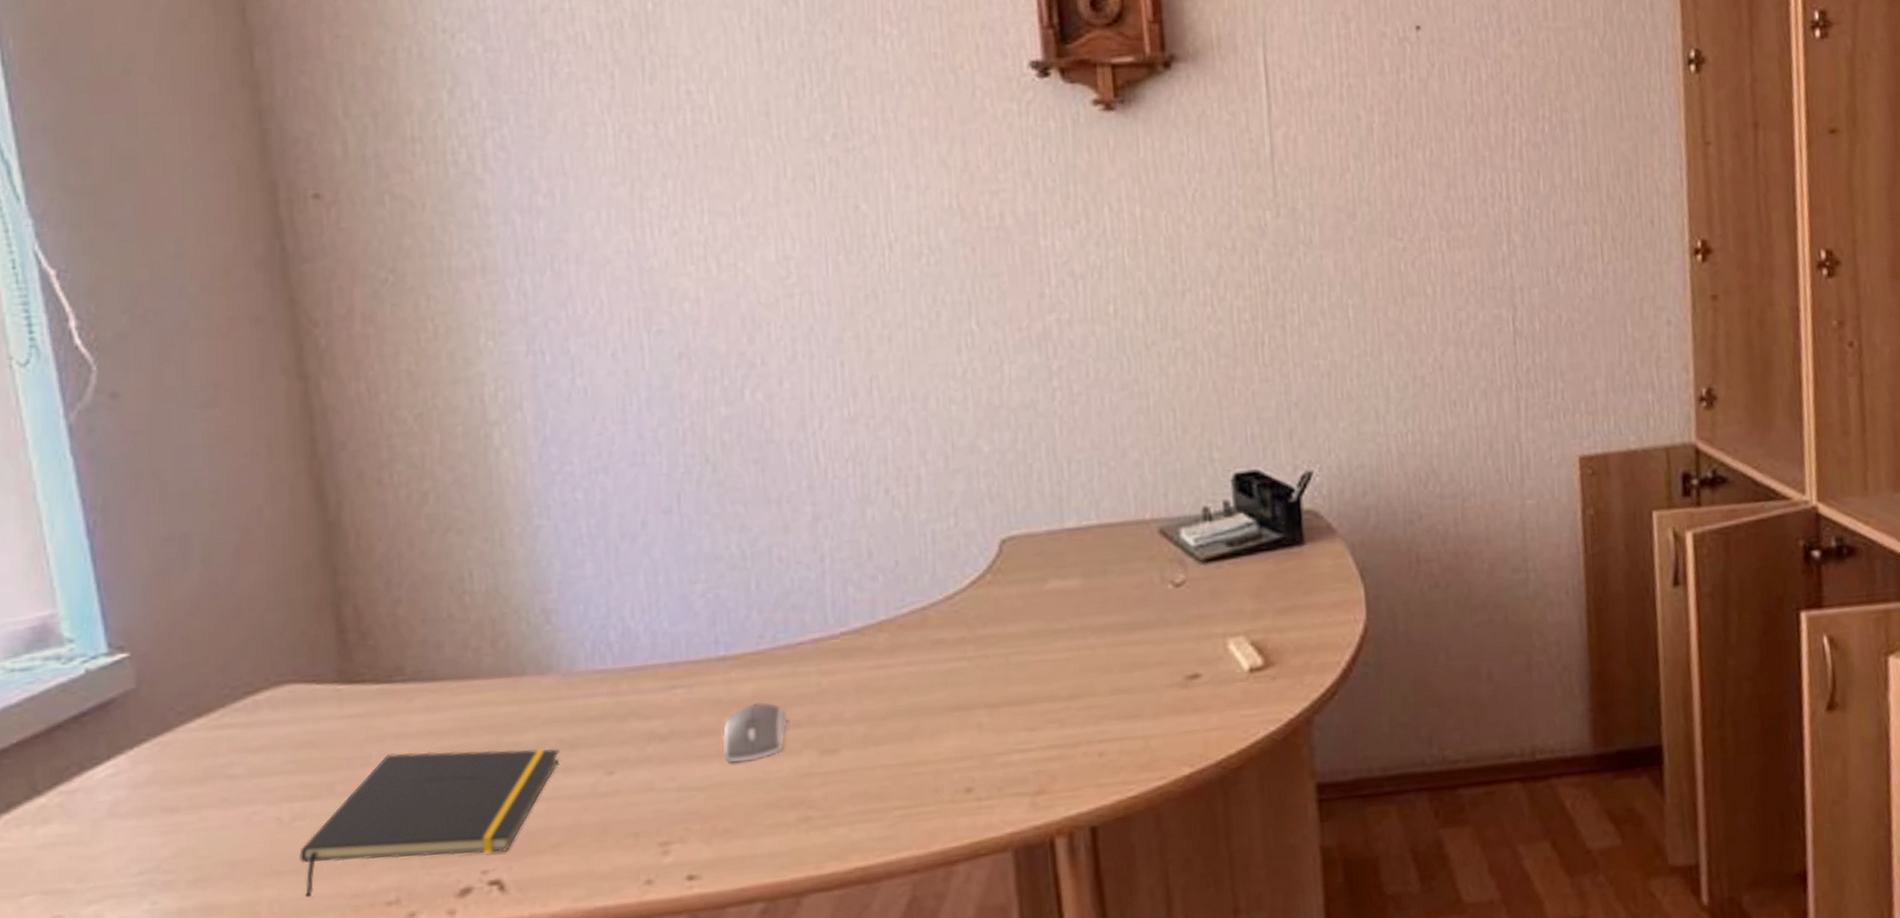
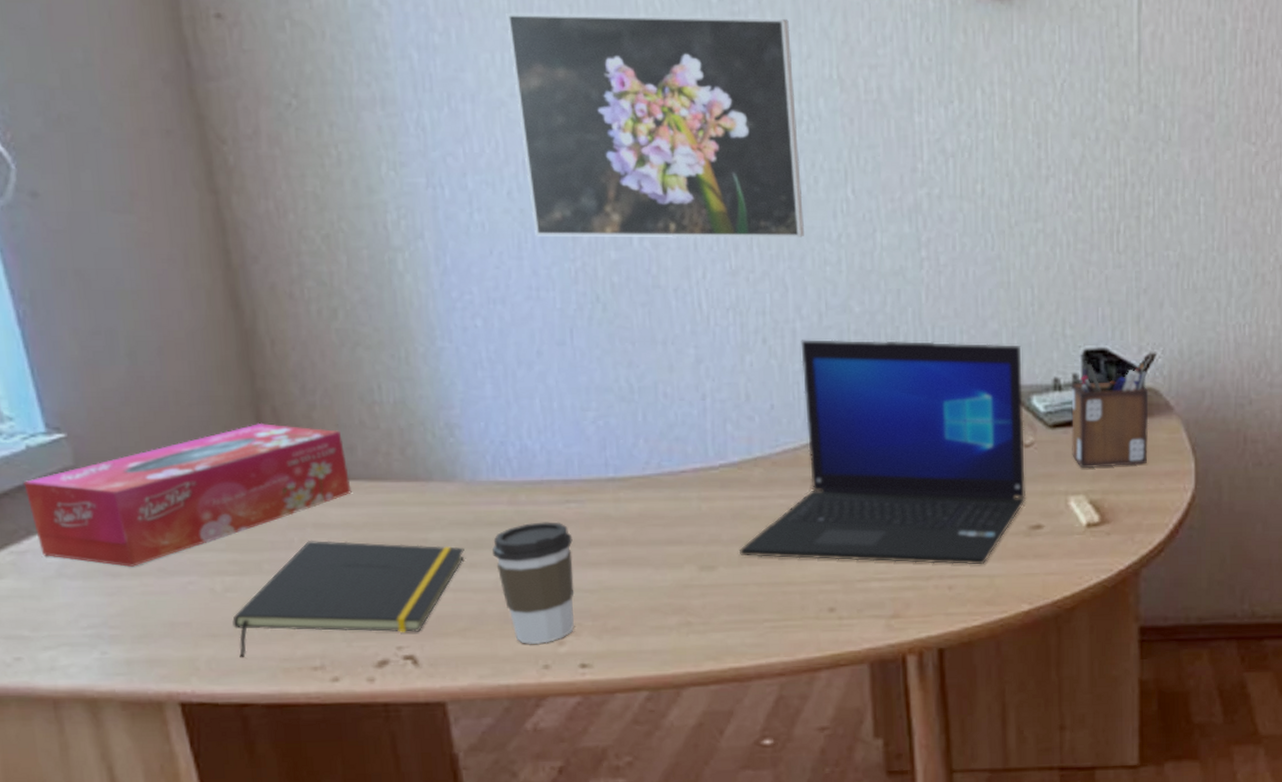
tissue box: none [80,624,437,800] -> present [24,422,352,567]
coffee cup: none [590,711,681,857] -> present [493,521,575,644]
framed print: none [612,151,927,398] -> present [506,13,804,239]
computer mouse: present [722,702,788,763] -> none [611,520,671,571]
laptop: none [863,475,1181,735] -> present [738,340,1027,565]
desk organizer: none [1222,480,1312,606] -> present [1071,360,1149,469]

